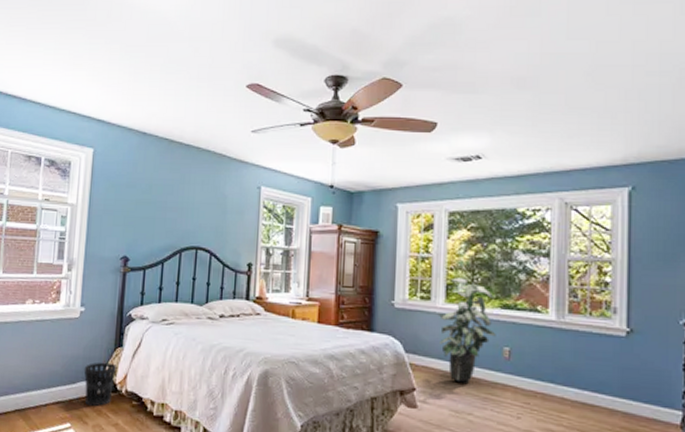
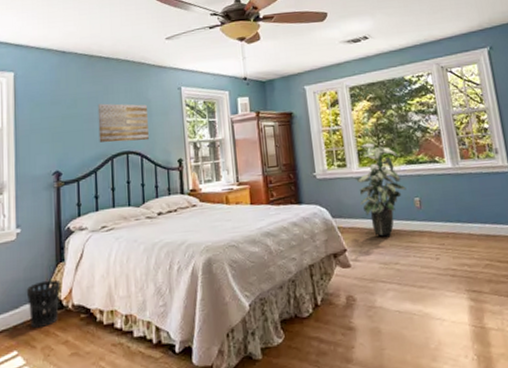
wall art: none [170,193,224,238] -> present [97,103,149,143]

